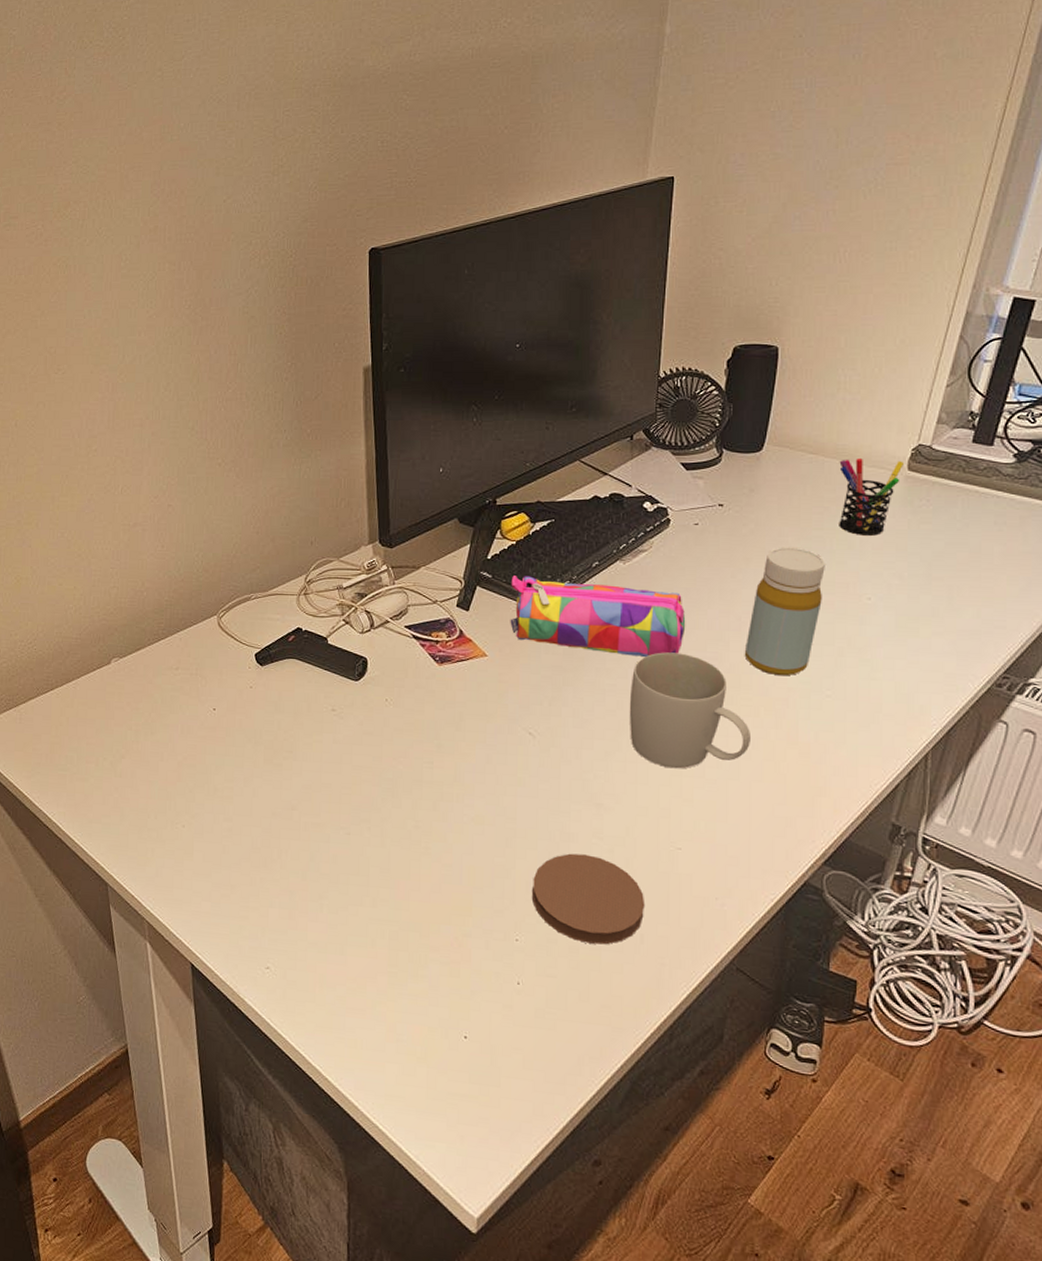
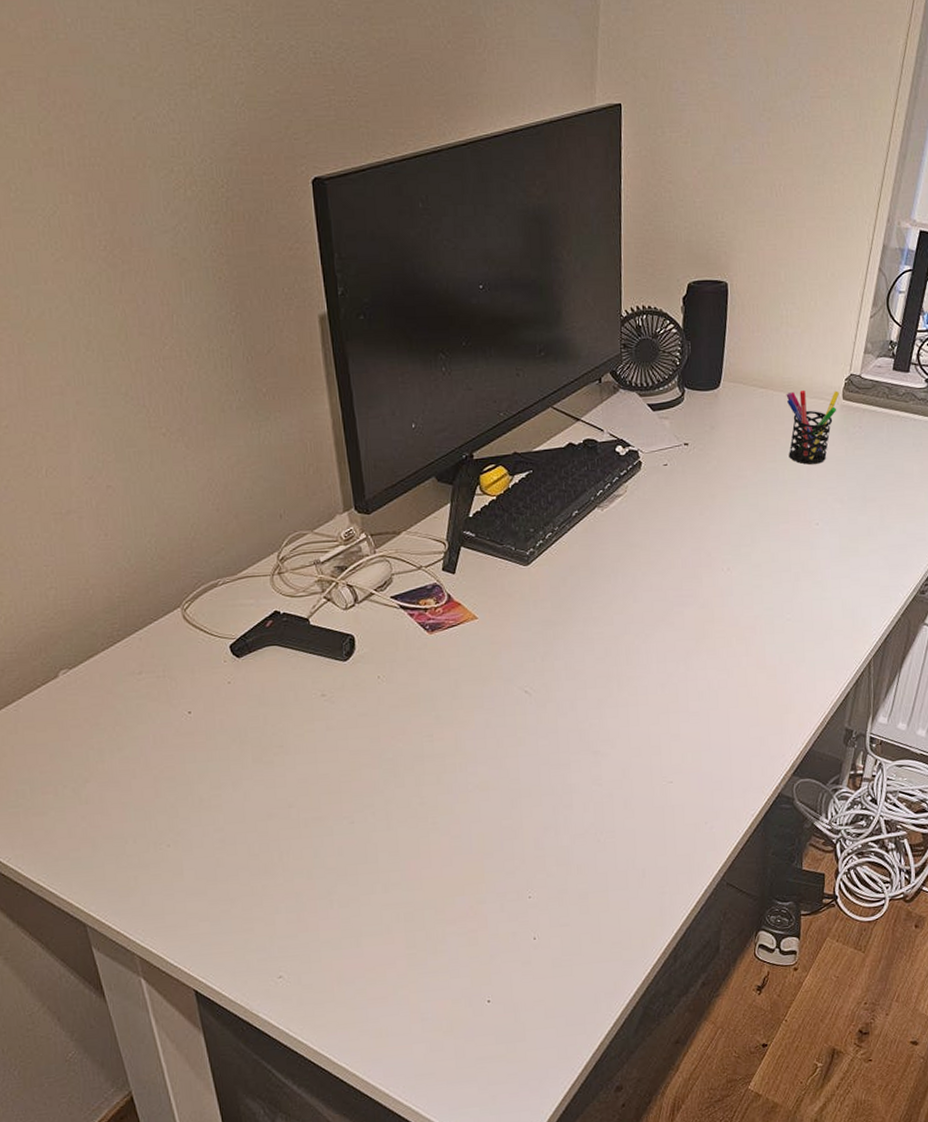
pencil case: present [510,576,686,658] -> none [494,531,663,603]
coaster: present [531,853,645,945] -> none [539,802,645,887]
mug: present [630,652,750,769] -> none [617,594,726,707]
bottle: present [744,547,825,676] -> none [715,480,780,606]

